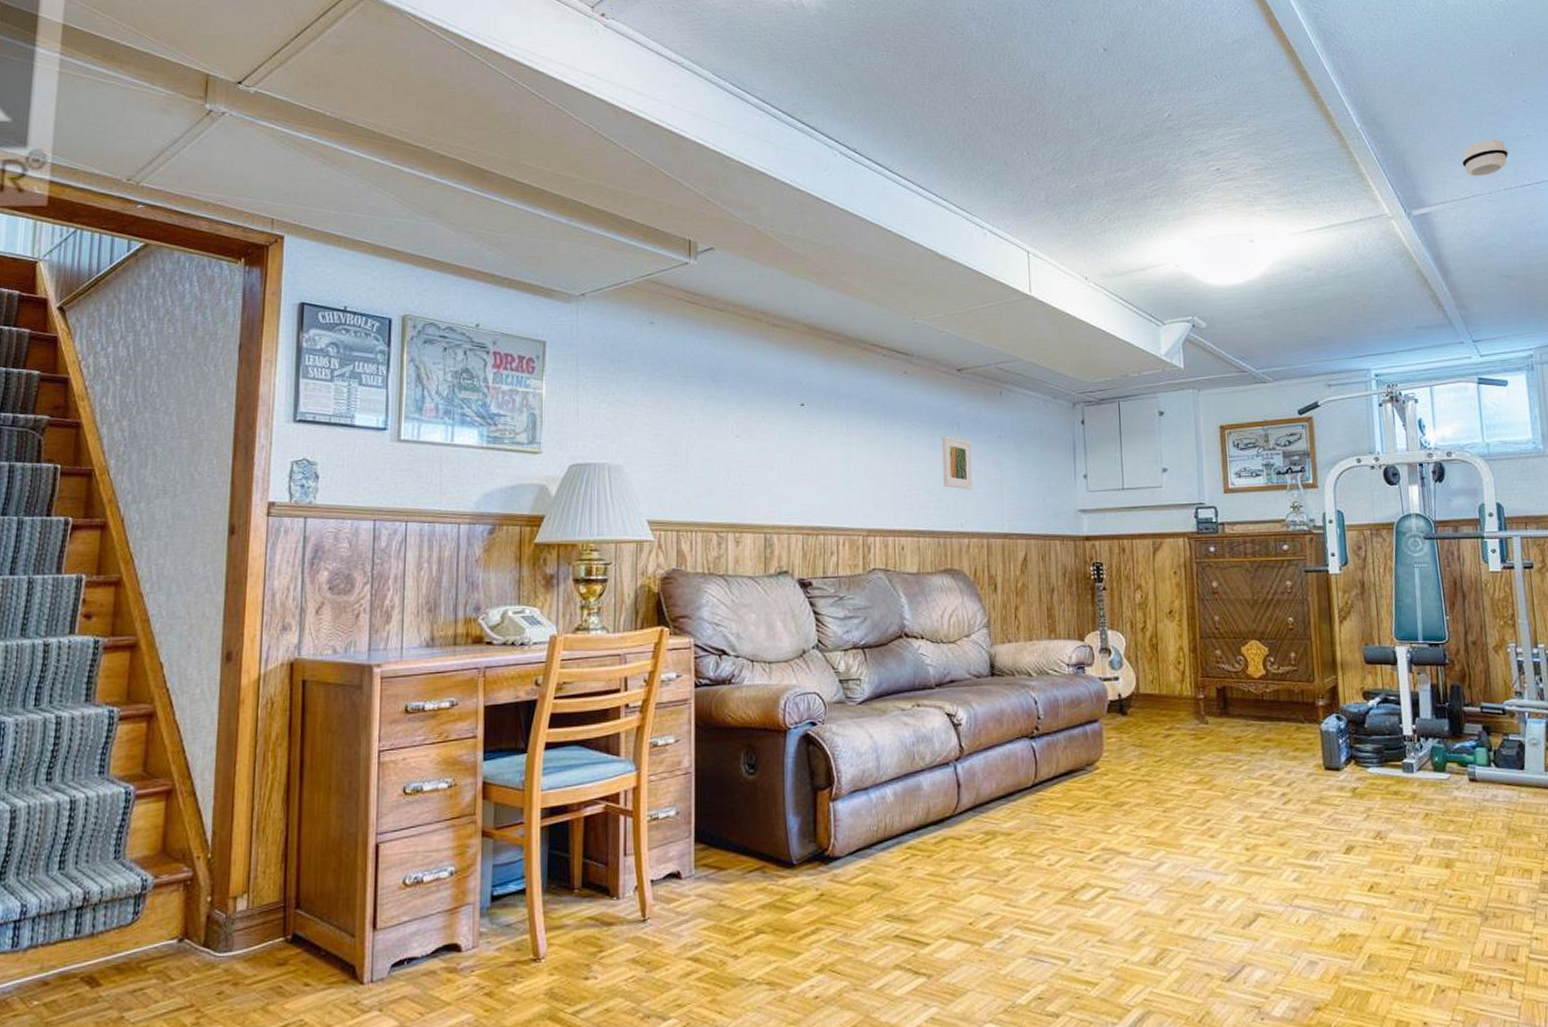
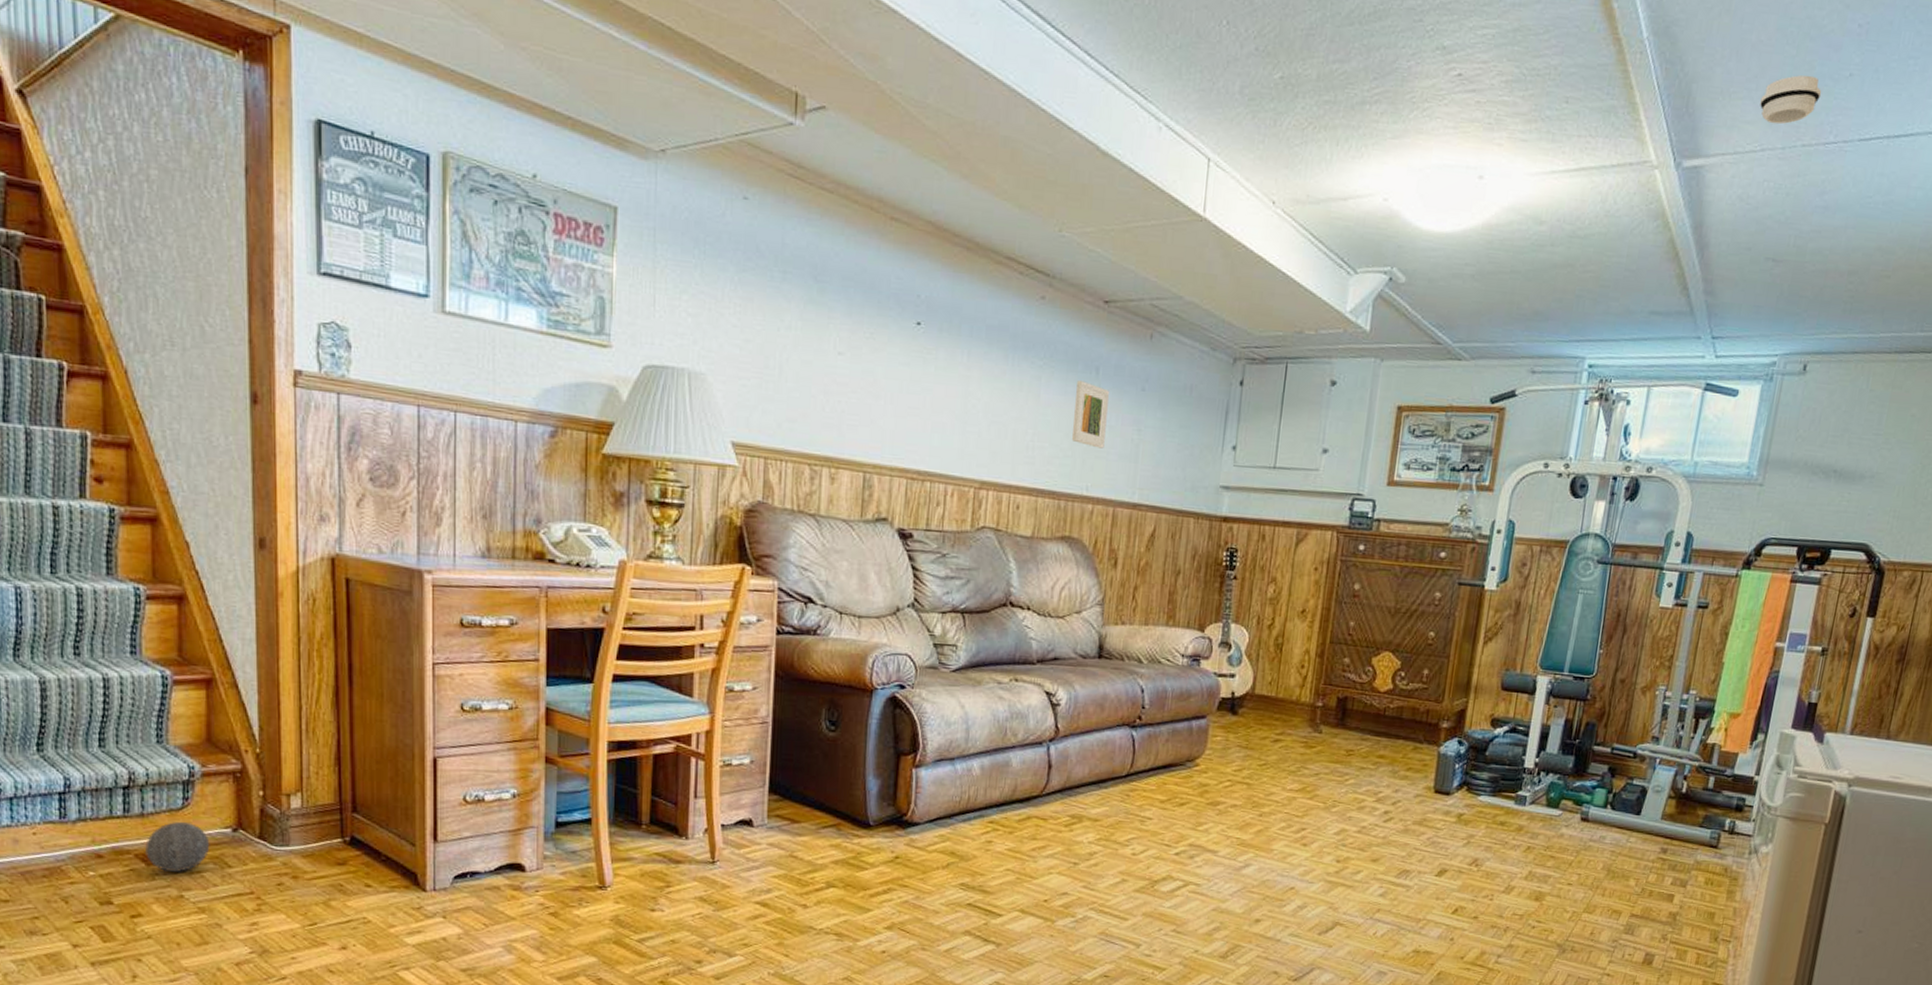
ball: none [91,937,155,992] -> present [145,821,210,872]

